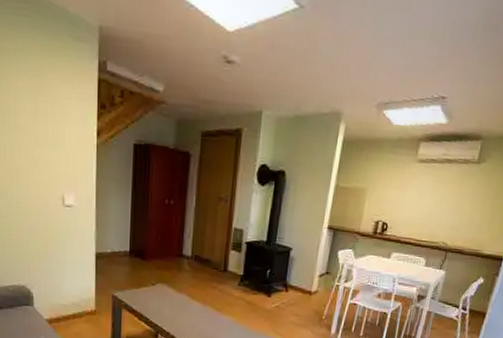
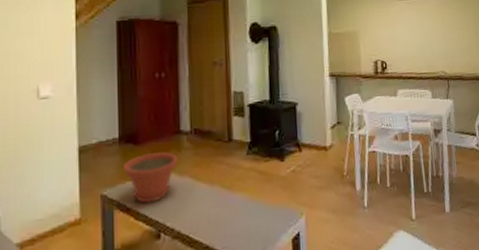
plant pot: none [132,269,178,309] -> present [124,151,178,204]

